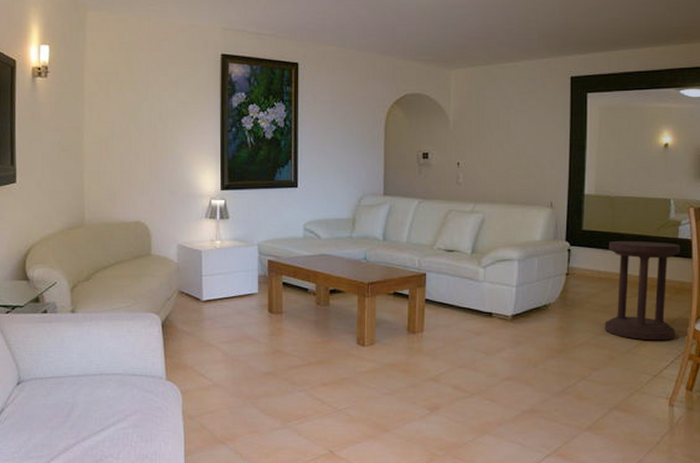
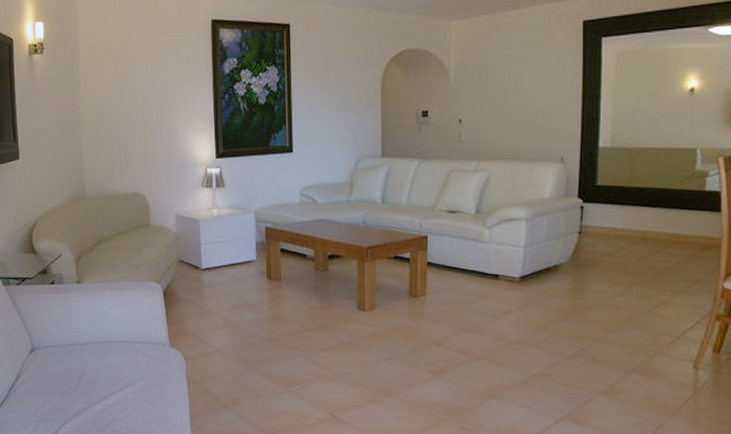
side table: present [604,240,681,341] -> none [621,194,708,301]

